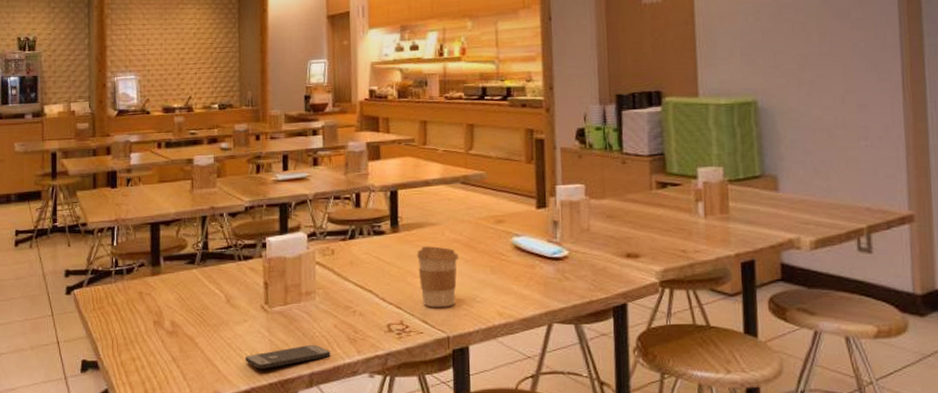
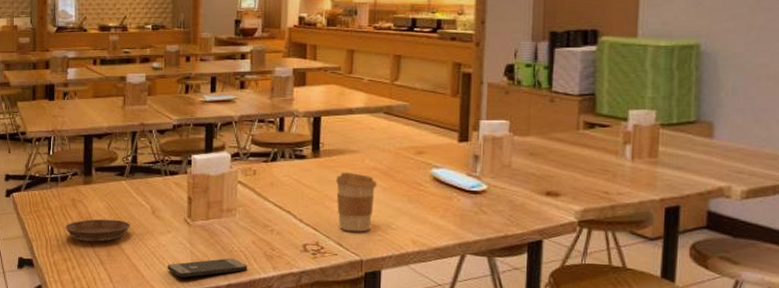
saucer: none [133,311,203,338] -> present [65,219,130,242]

